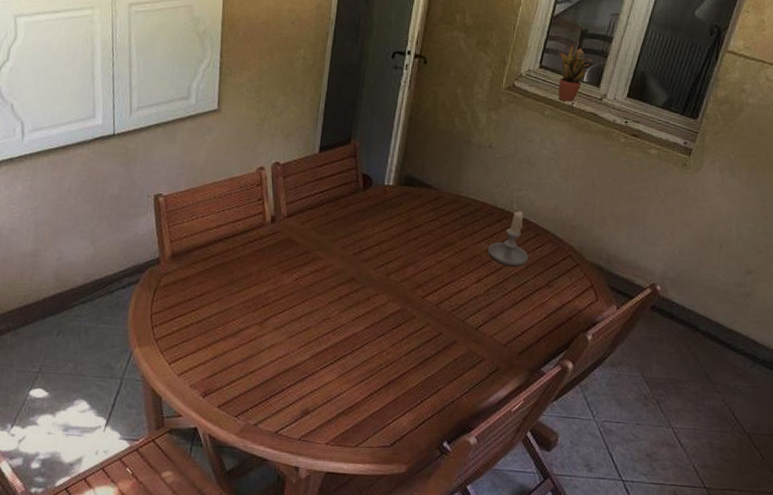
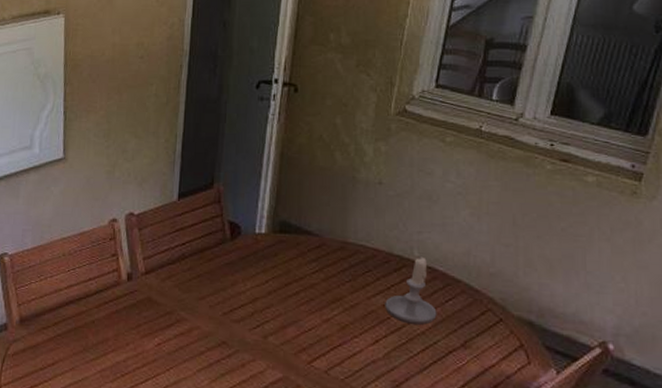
potted plant: present [558,45,593,102] -> none [460,58,503,125]

